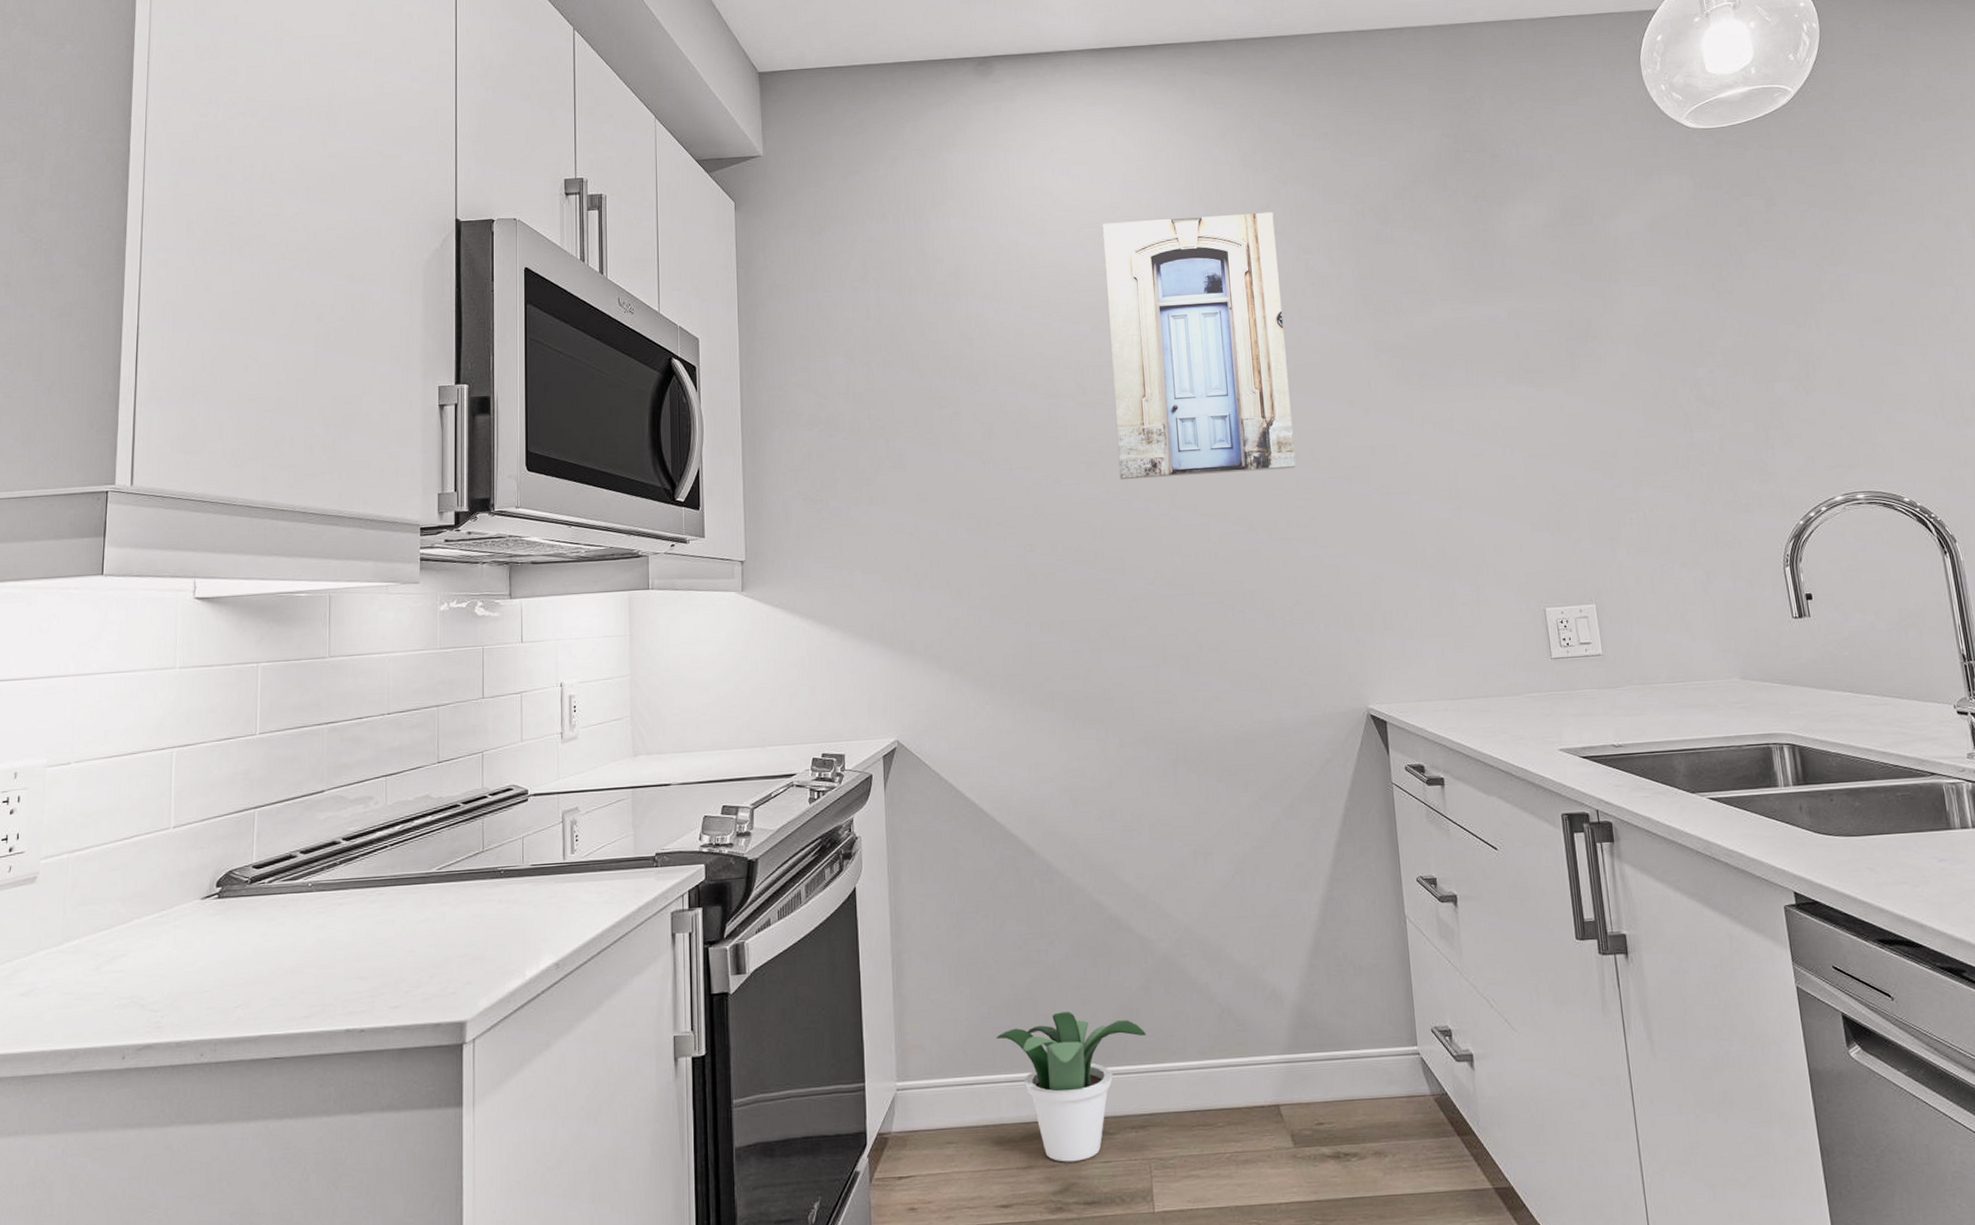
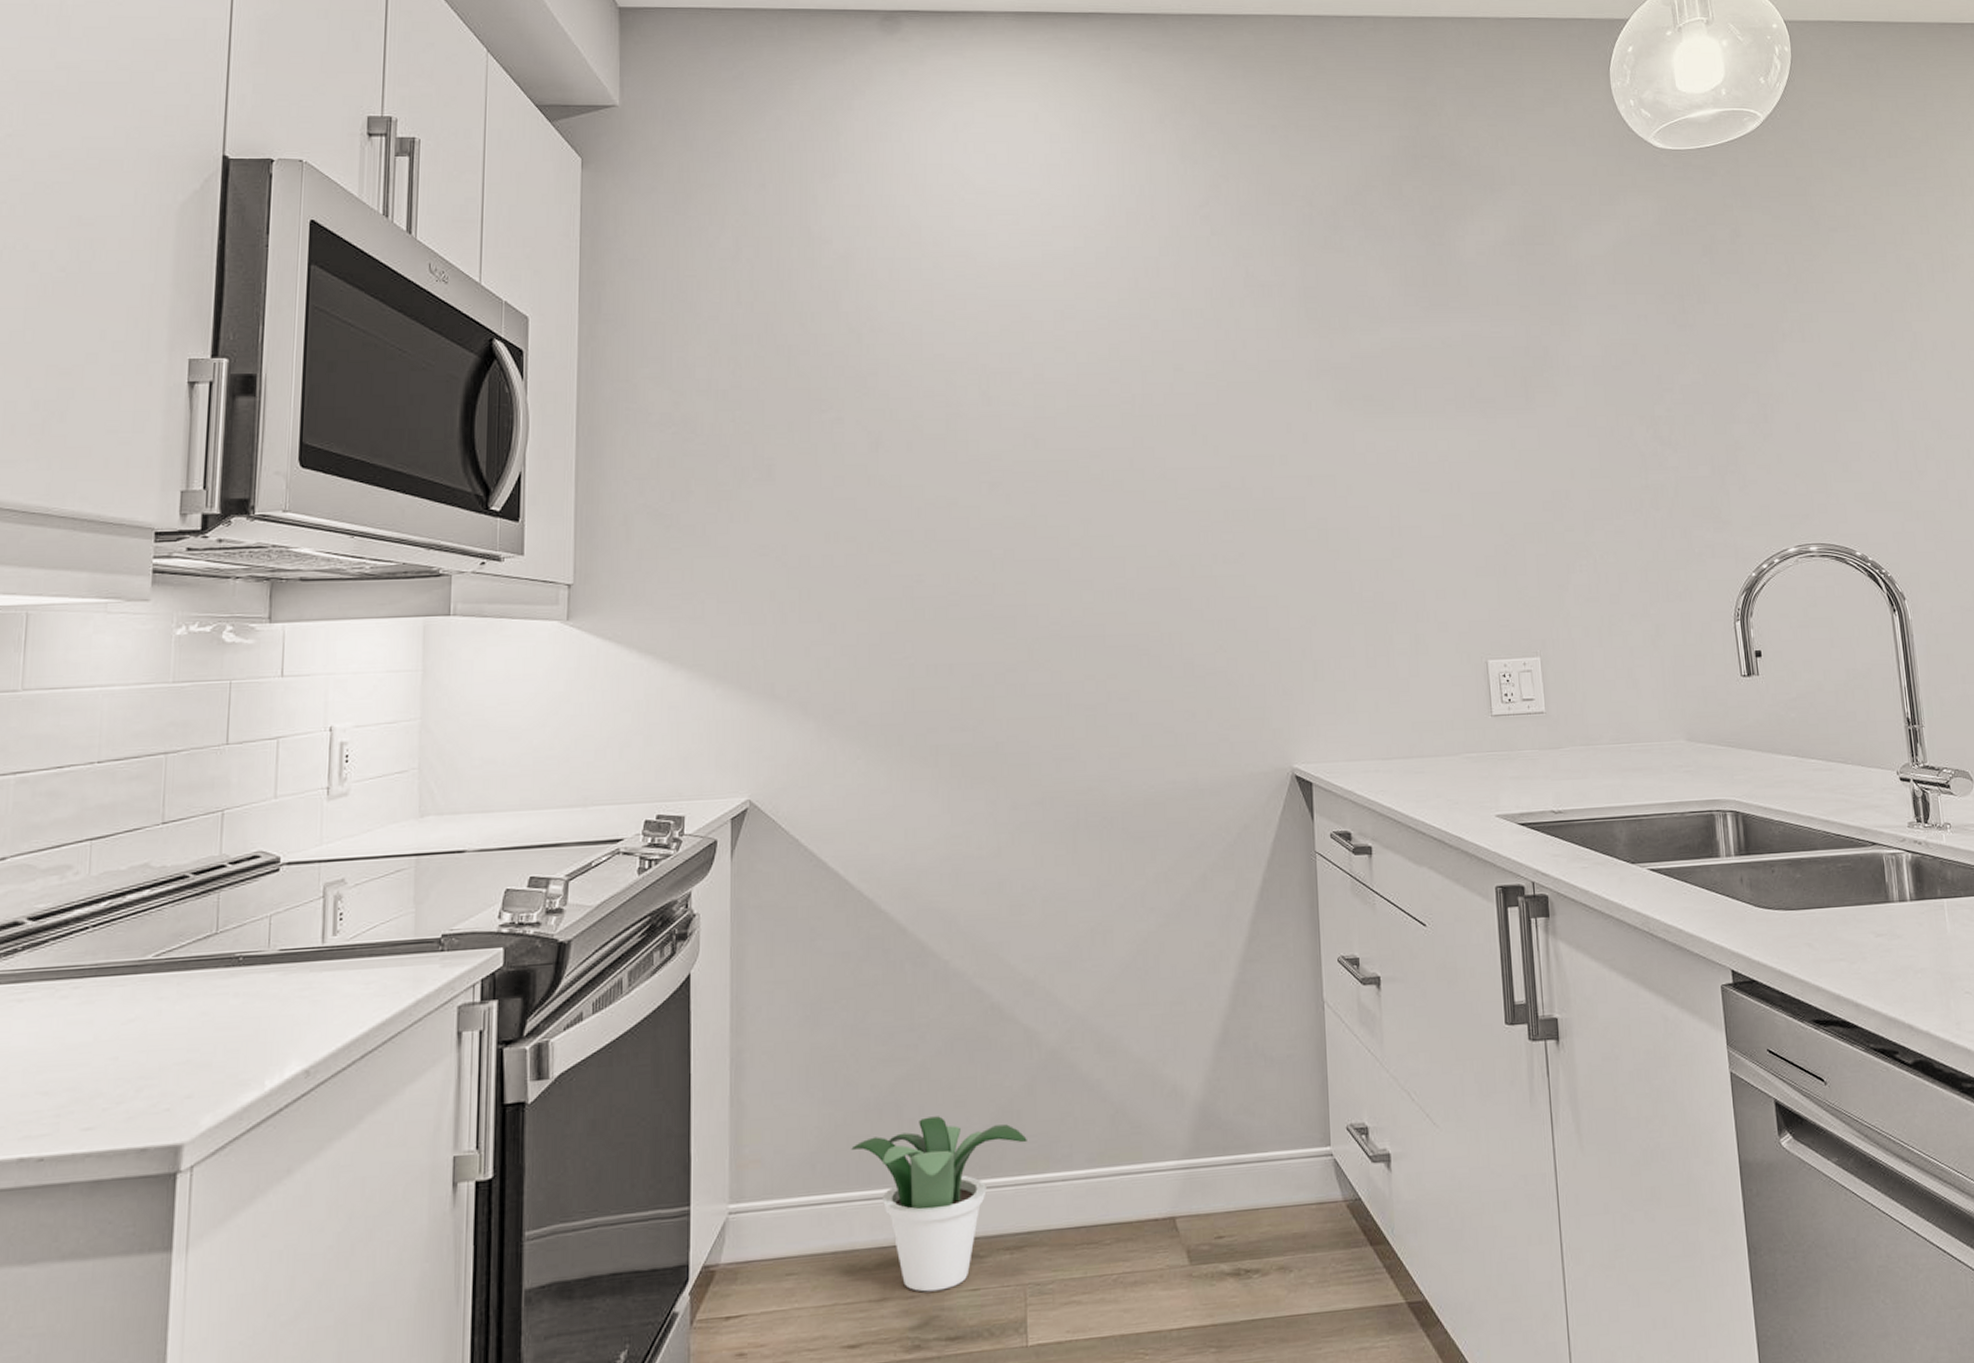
wall art: present [1102,211,1296,480] -> none [1019,209,1226,504]

